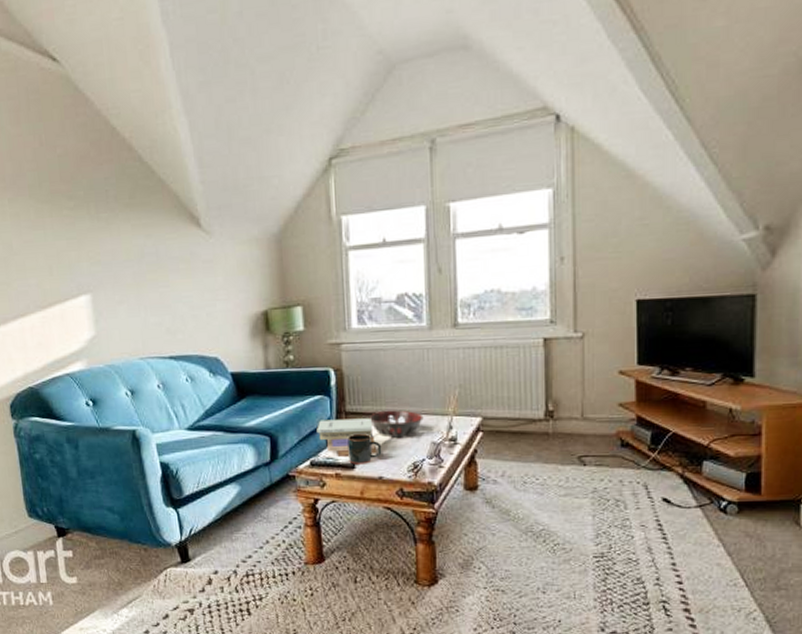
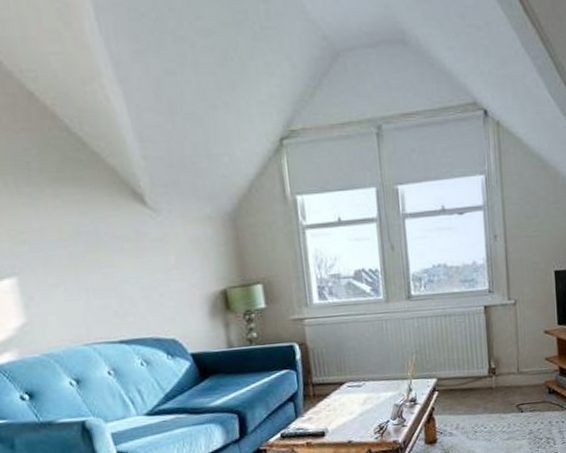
books: present [317,418,378,456] -> none [285,387,346,426]
mug: present [347,434,382,464] -> none [316,402,350,433]
decorative bowl: present [368,410,424,438] -> none [335,377,386,404]

